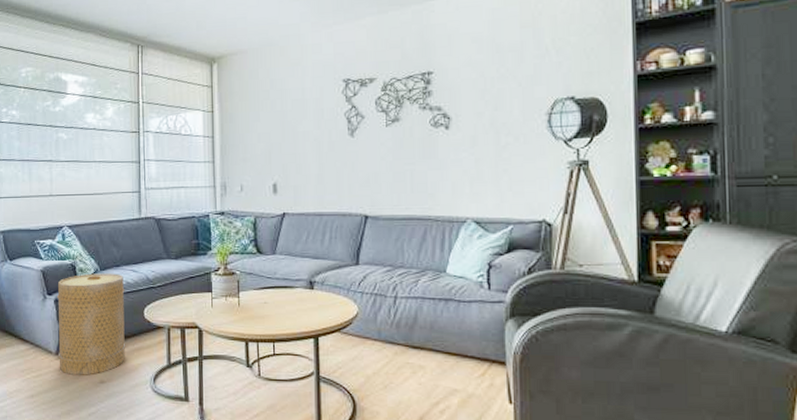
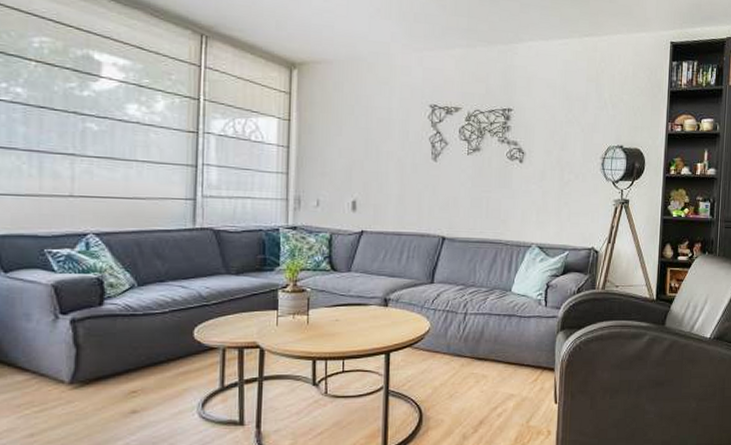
basket: present [57,273,126,375] -> none [72,289,170,406]

